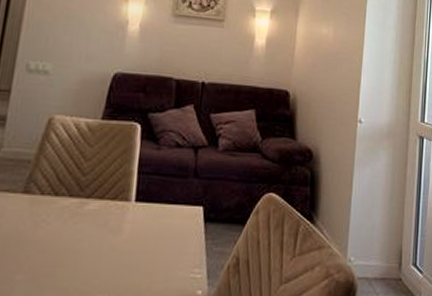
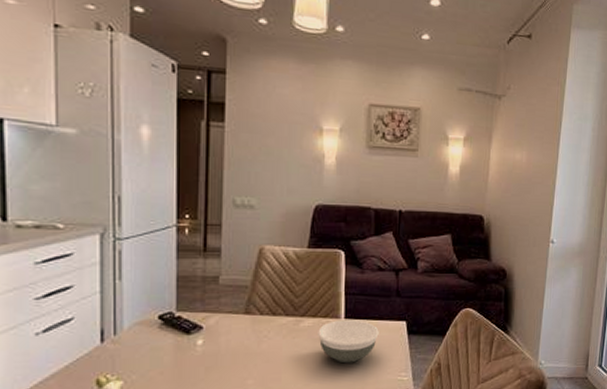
bowl: none [103,203,173,256] -> present [318,320,379,364]

